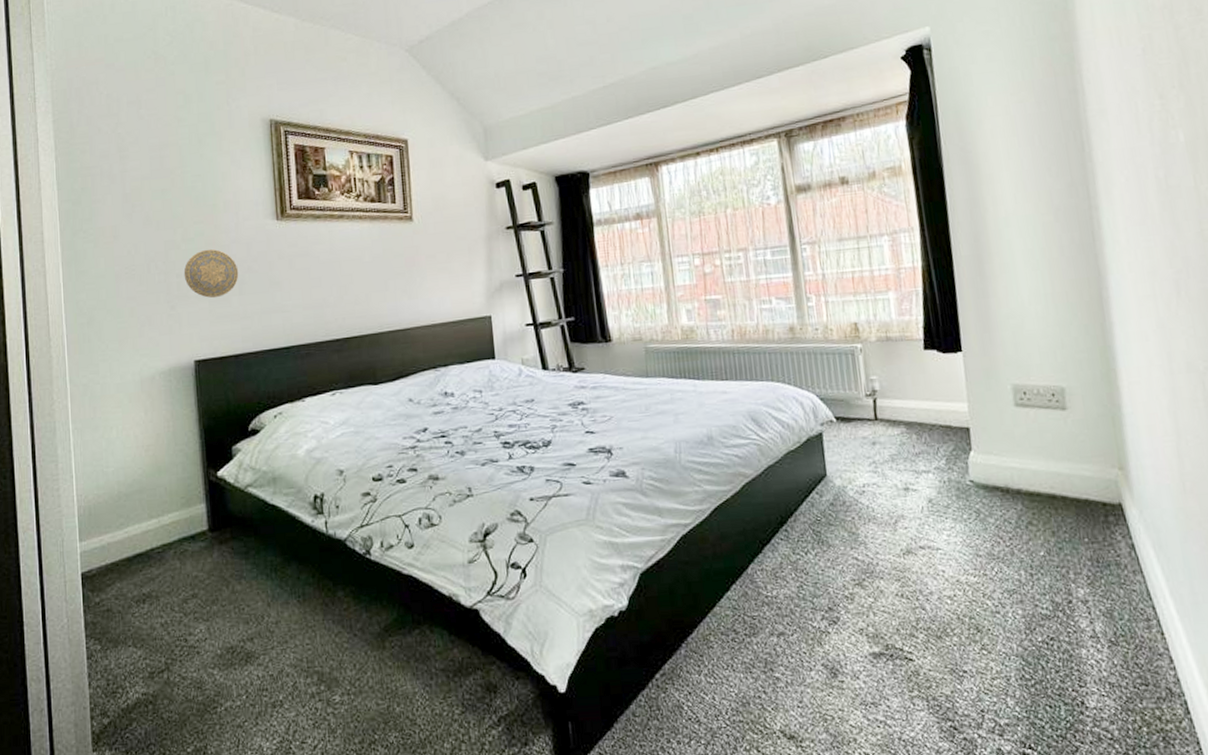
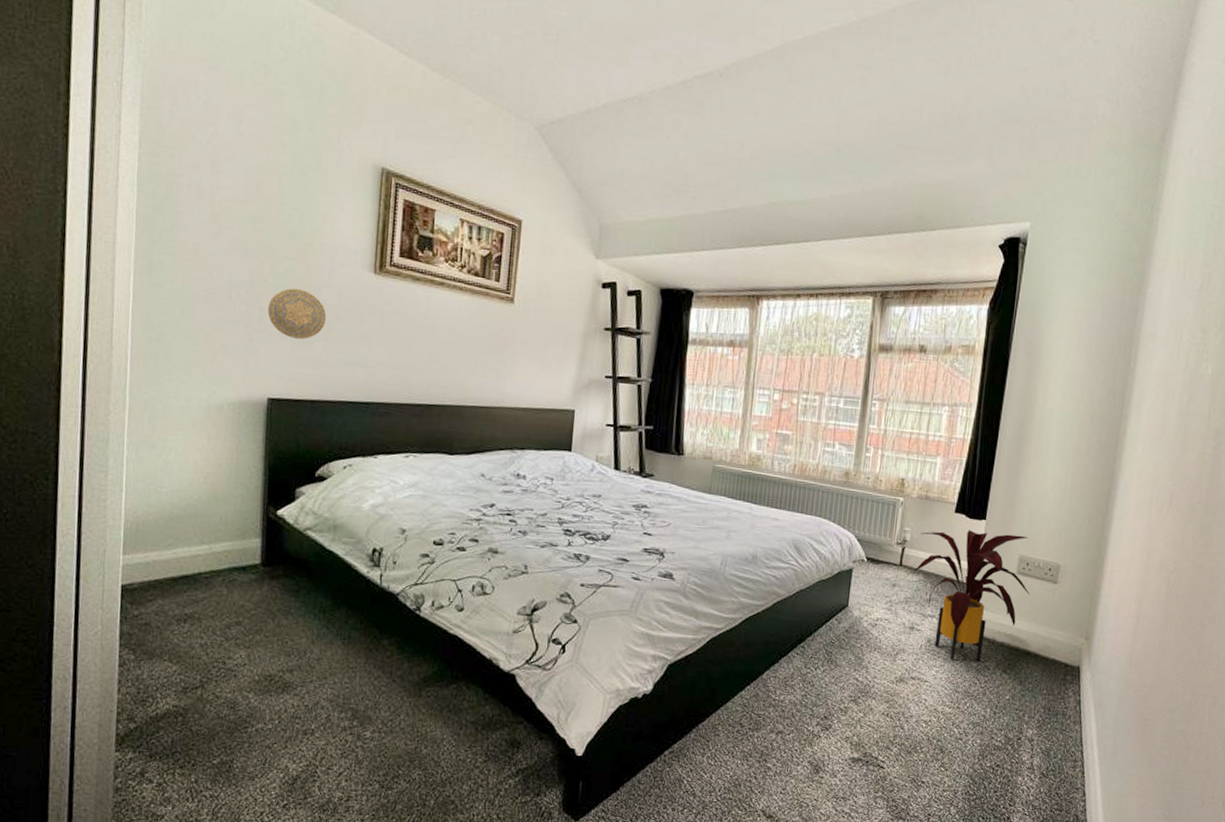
house plant: none [890,361,1037,518] -> present [913,530,1030,661]

